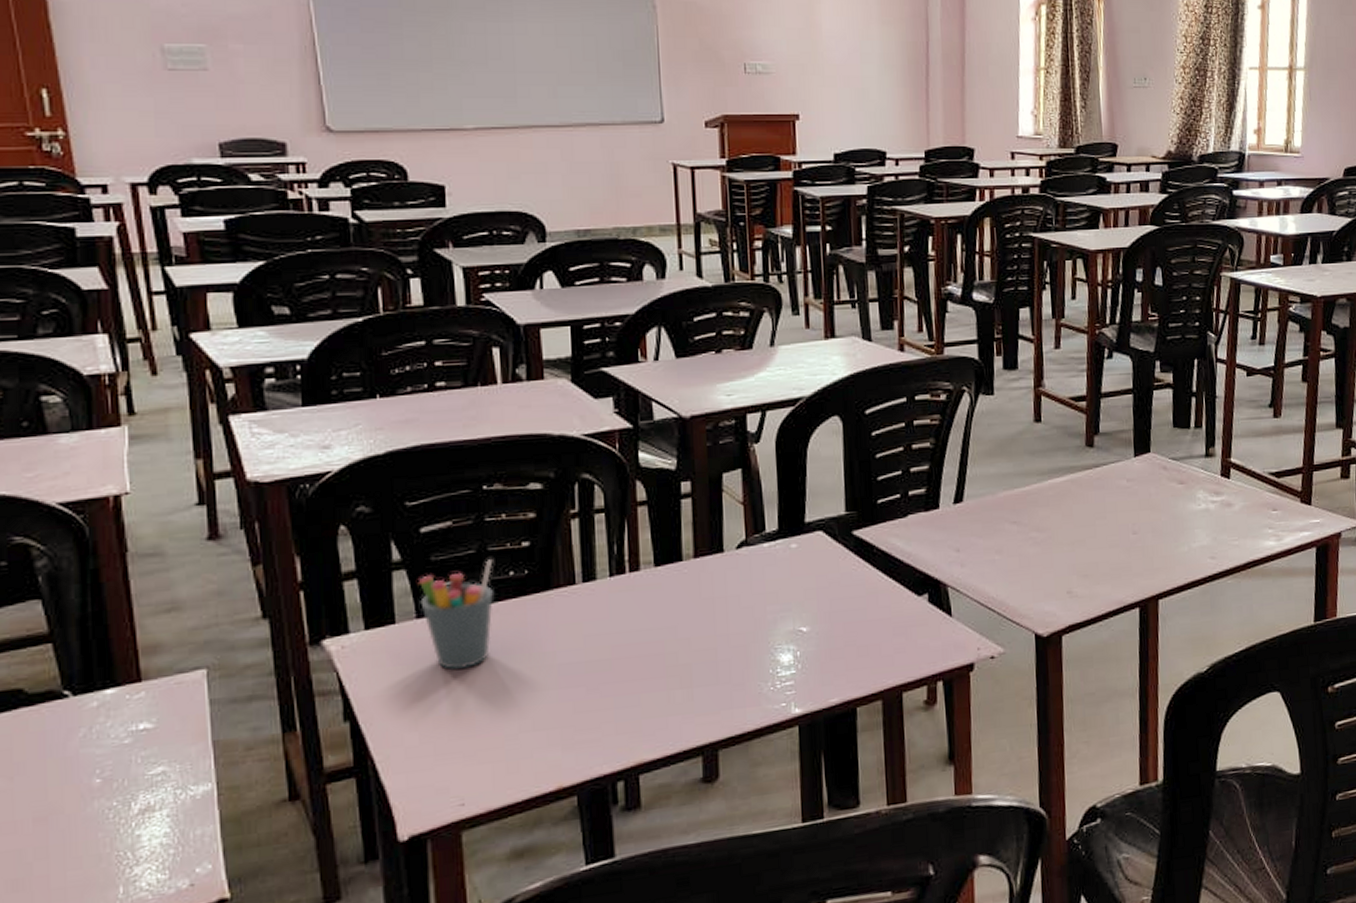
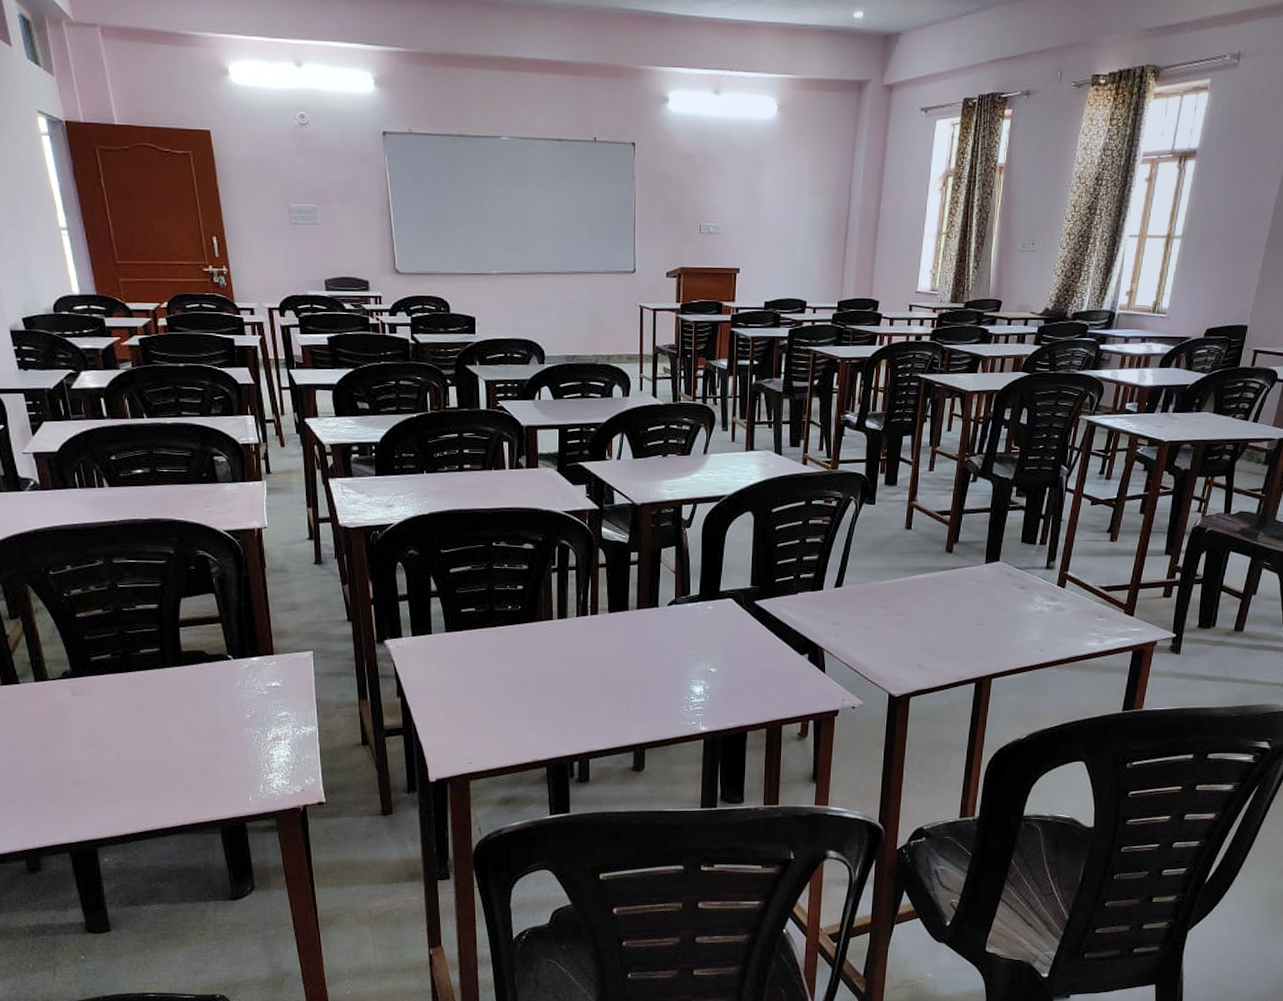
pen holder: present [417,559,493,670] -> none [447,596,498,670]

